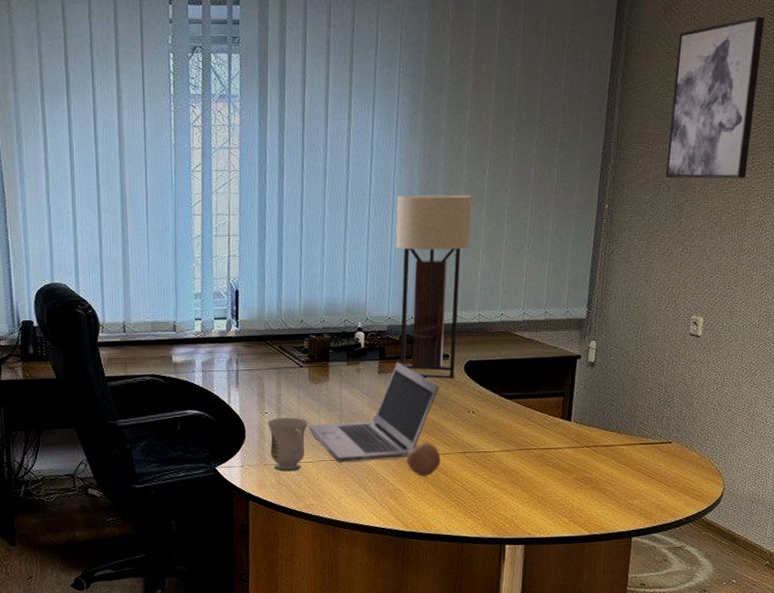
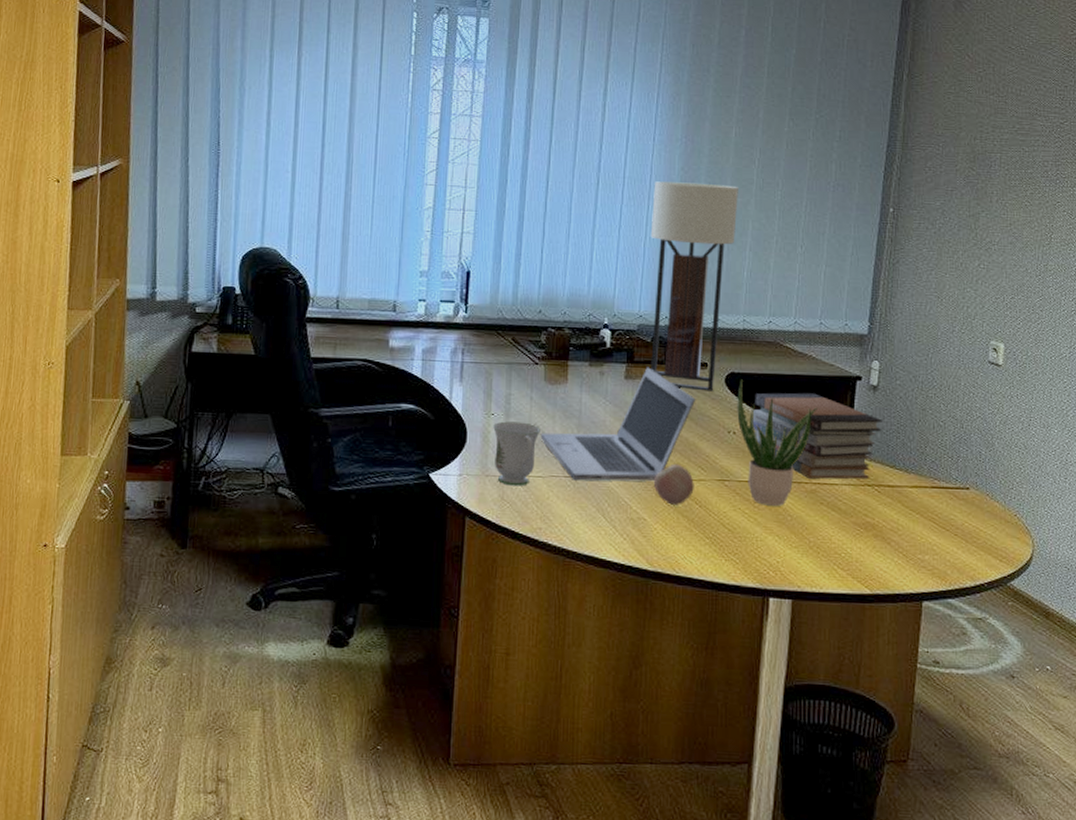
potted plant: none [475,366,544,470] -> present [737,379,818,506]
book stack: none [488,373,599,445] -> present [752,393,882,479]
wall art: present [665,16,764,179] -> none [957,19,1066,191]

